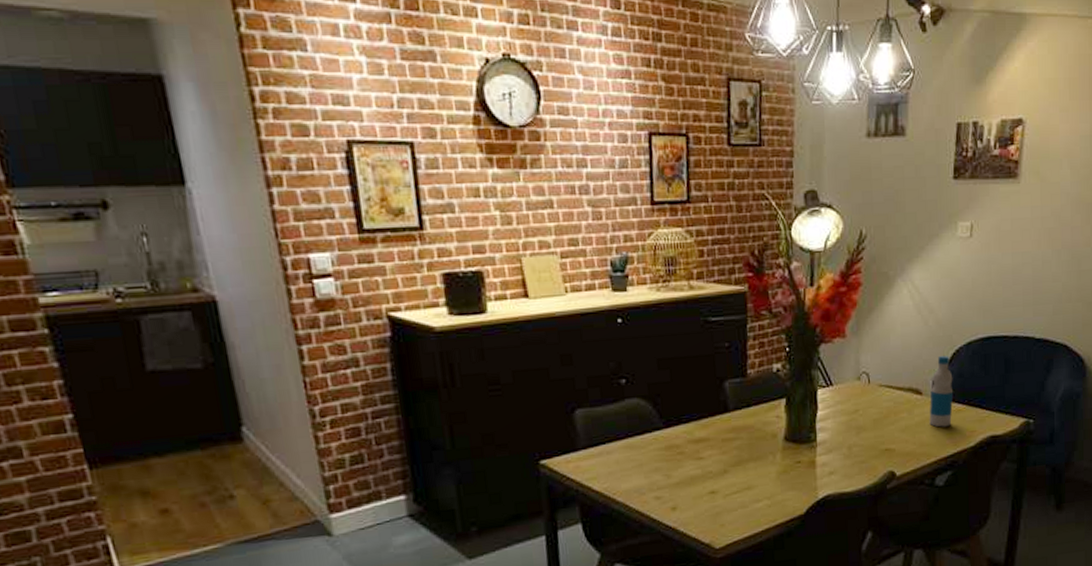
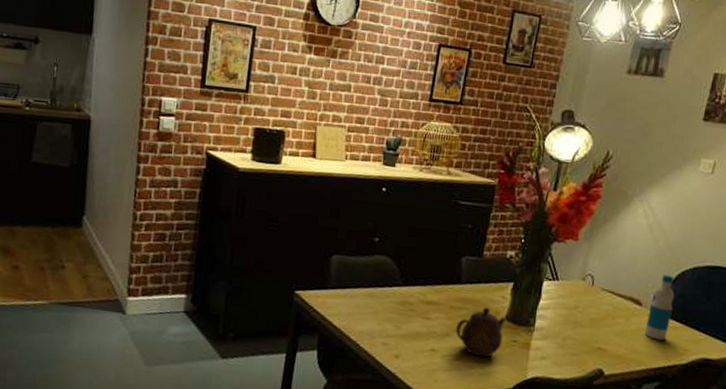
teapot: none [733,431,786,488] -> present [455,307,506,358]

